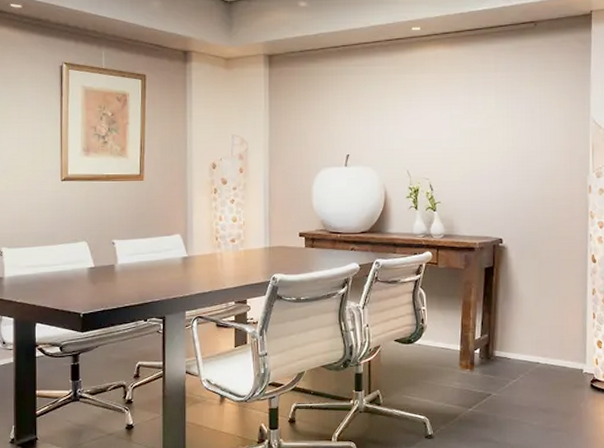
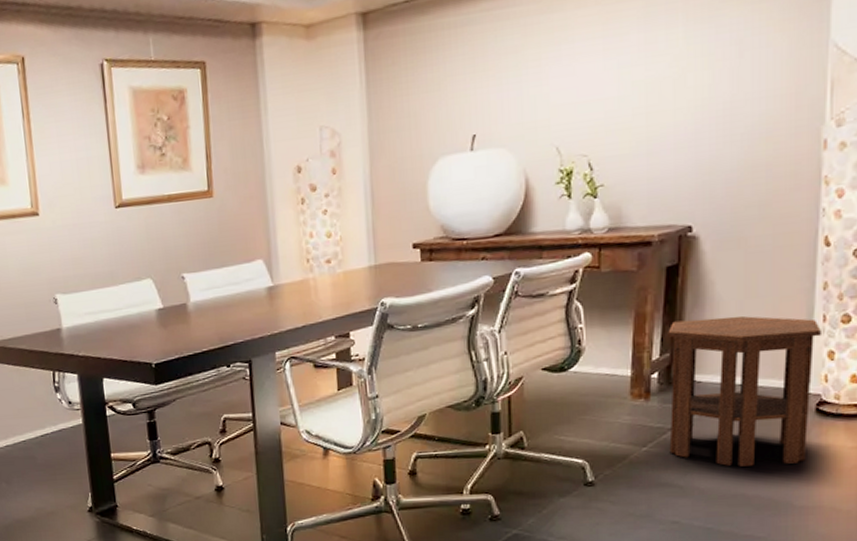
side table: none [486,309,592,428] -> present [668,316,821,467]

